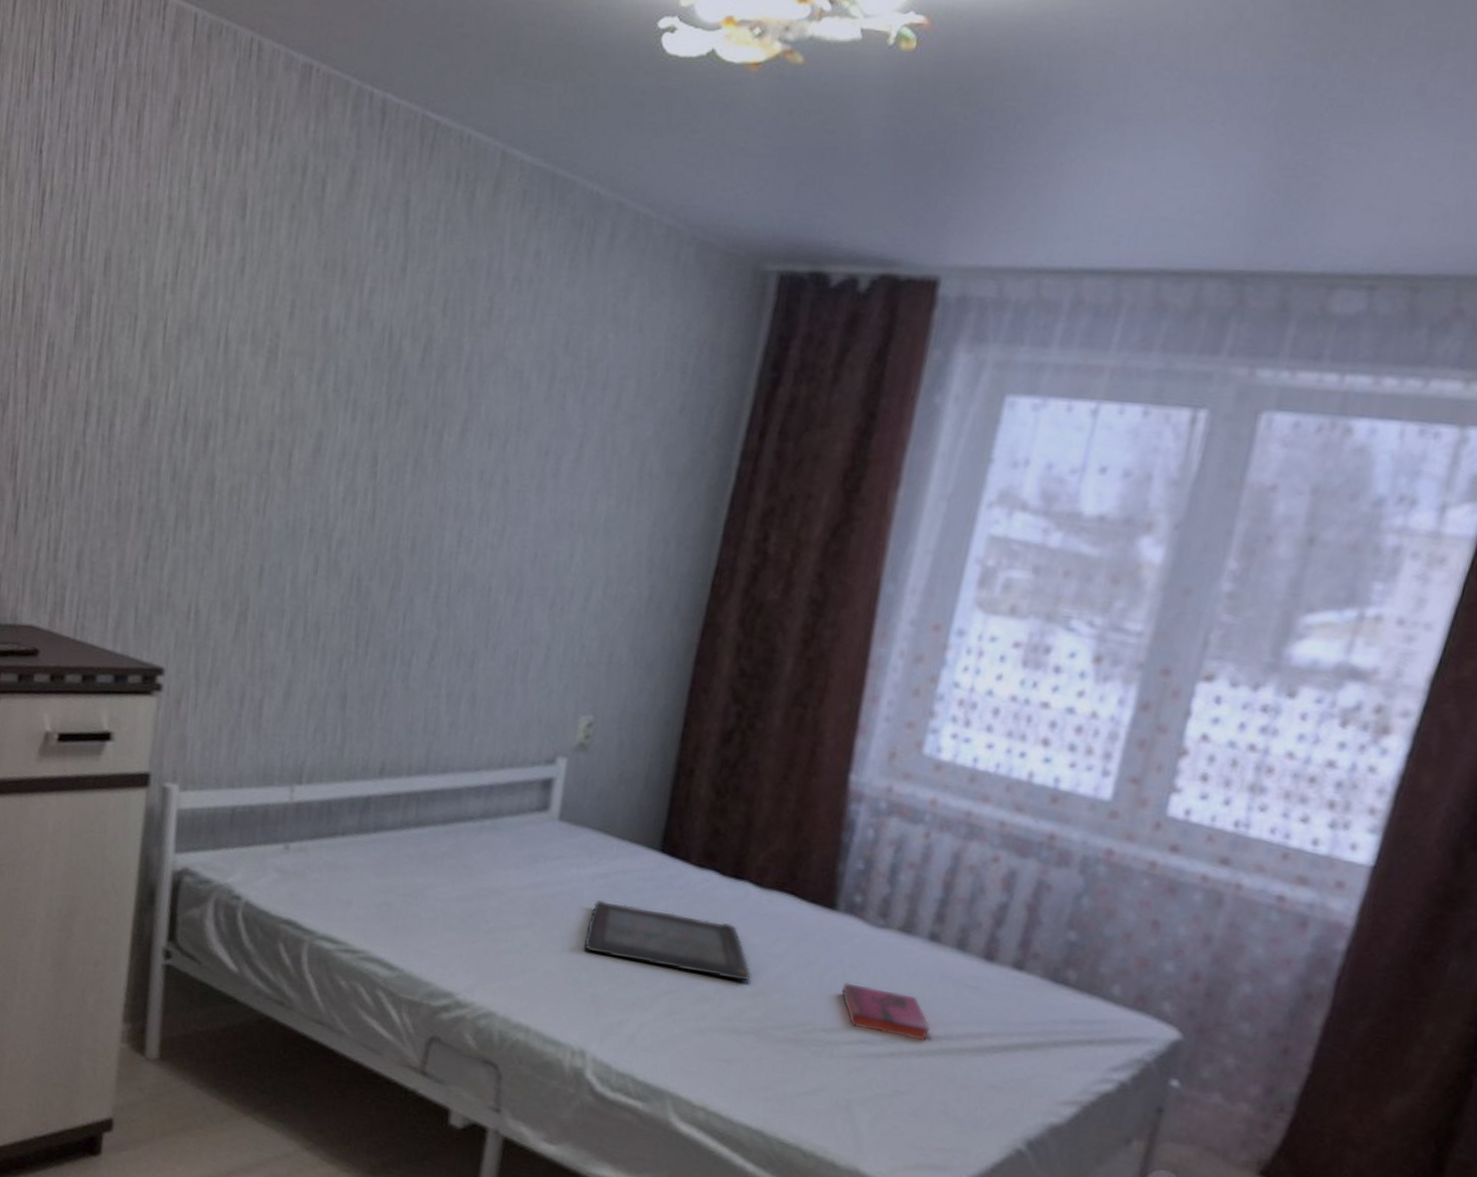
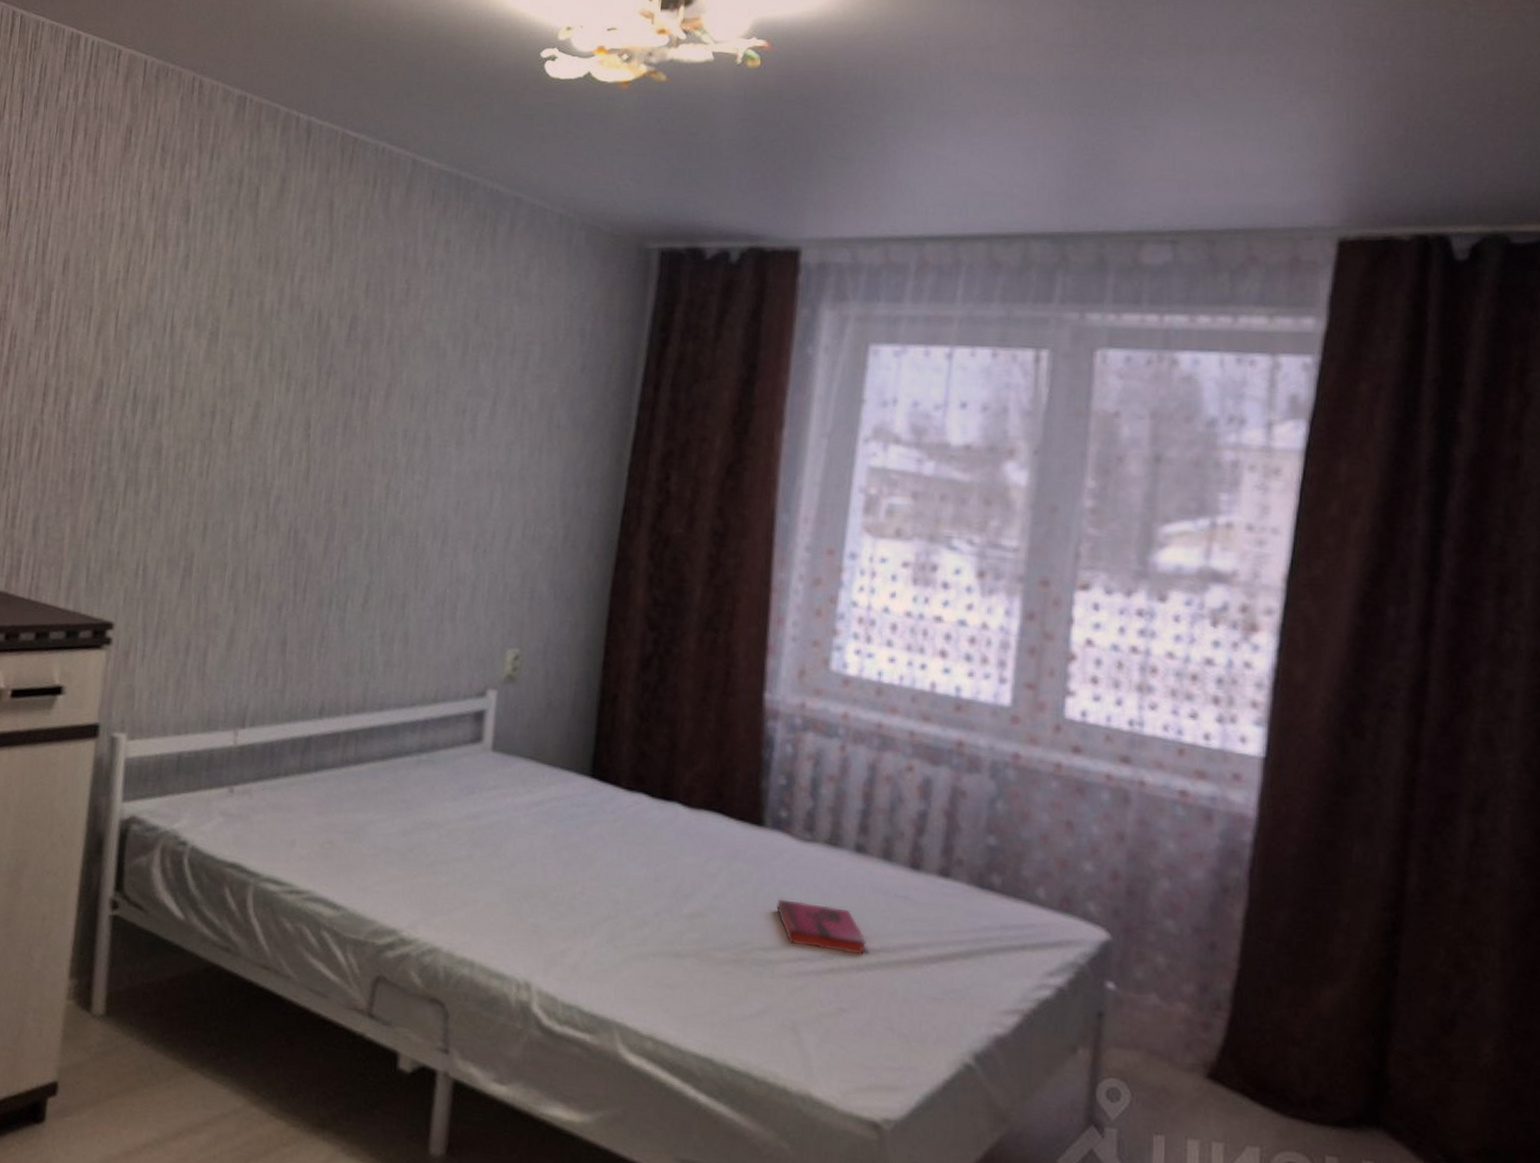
serving tray: present [583,900,751,981] -> none [522,827,687,903]

